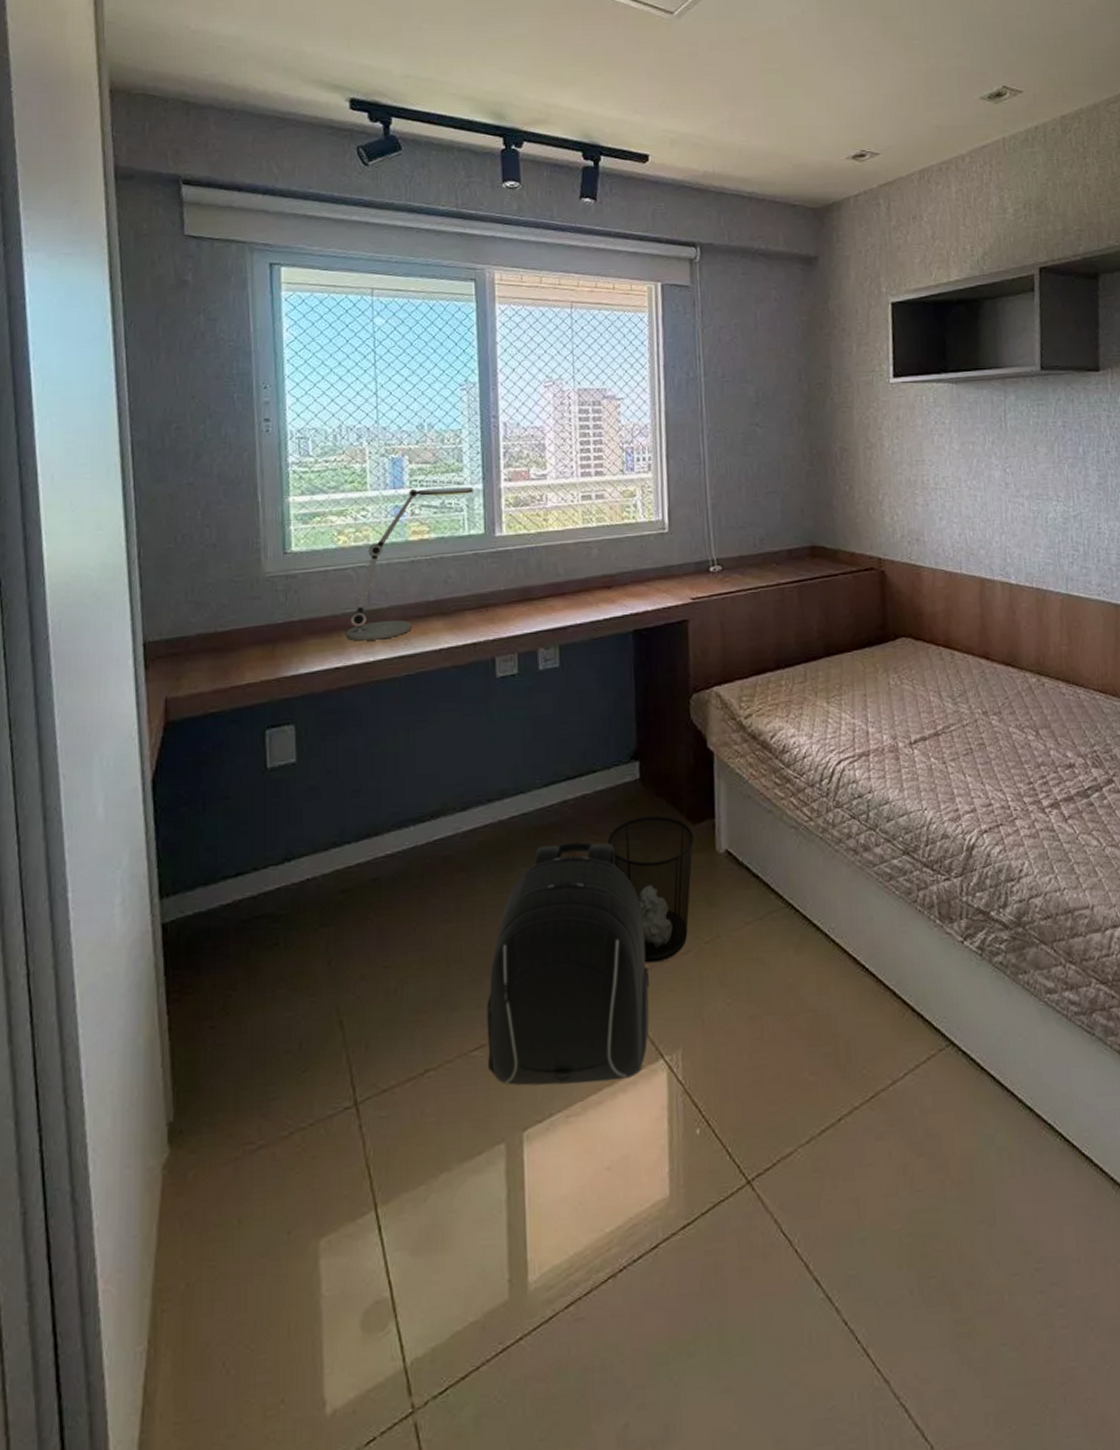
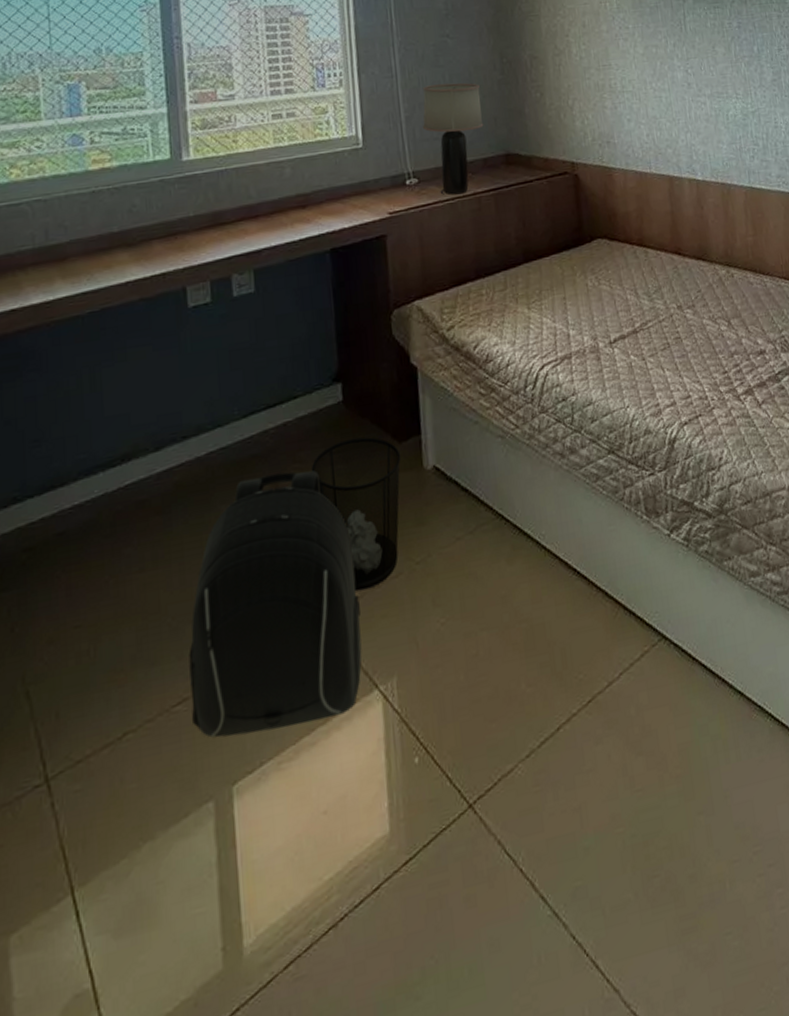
desk lamp: present [346,486,473,641] -> none [22,110,157,280]
table lamp: none [728,472,790,585] -> present [422,82,484,196]

